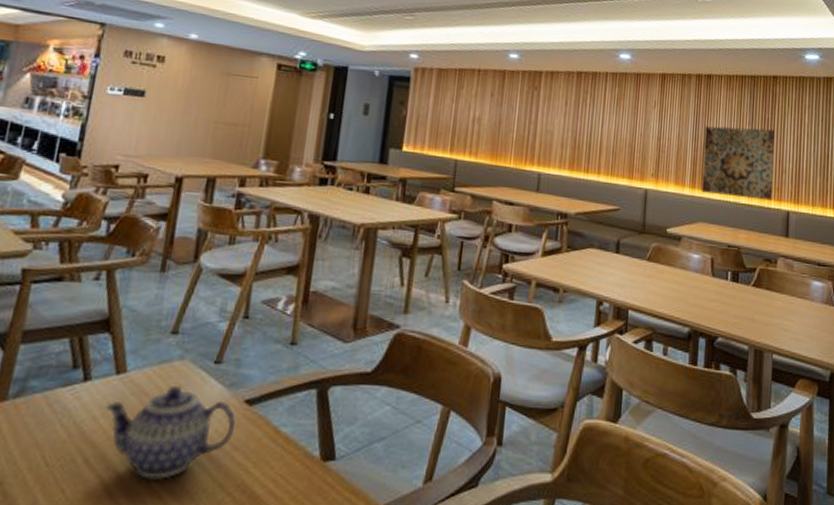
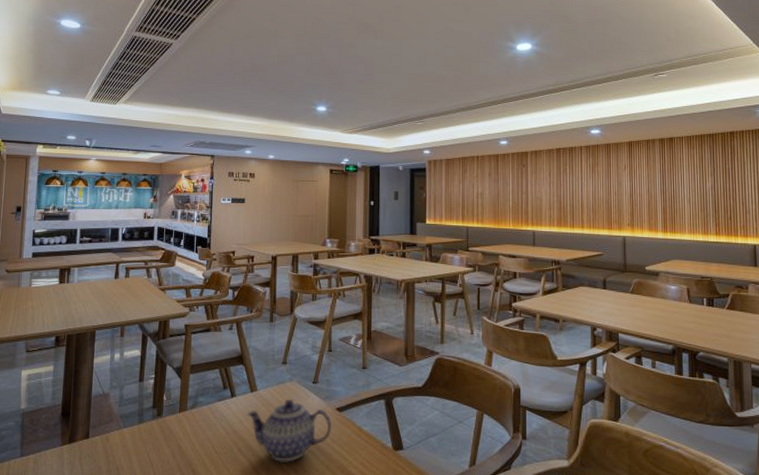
wall art: present [702,126,775,201] -> none [671,177,739,237]

